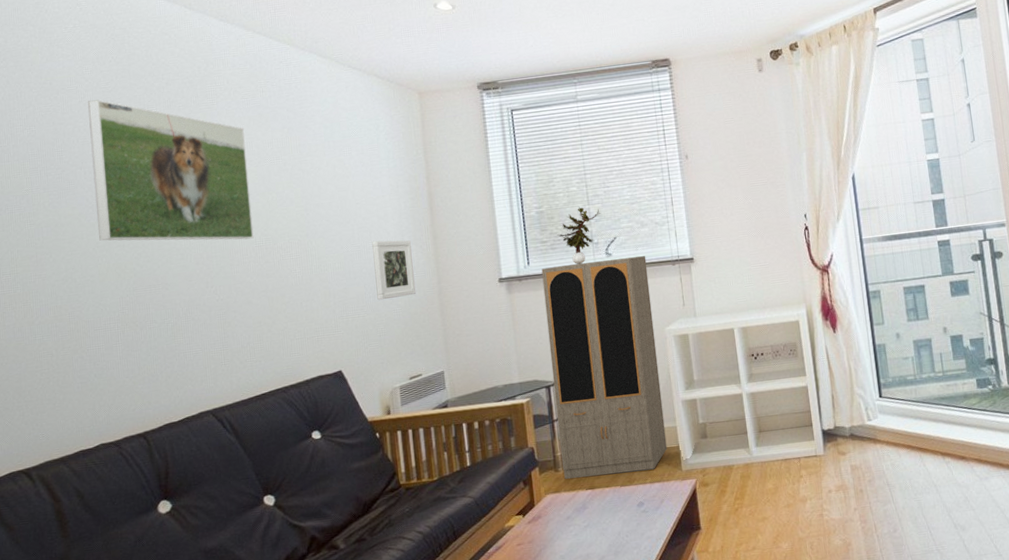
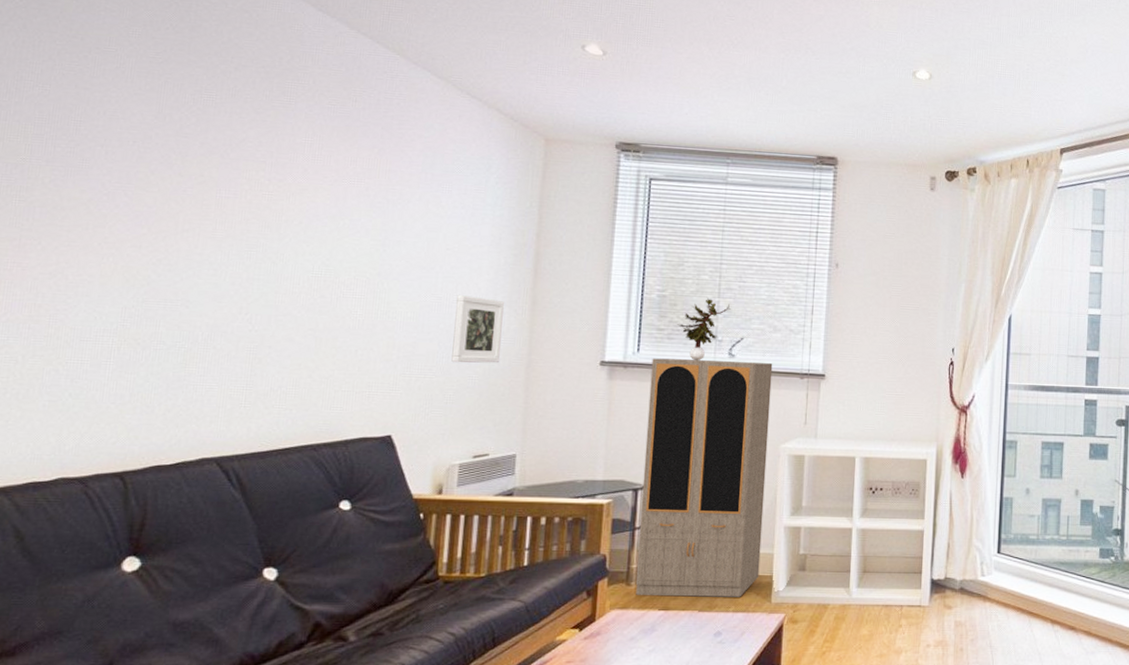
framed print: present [88,99,254,241] -> none [109,69,325,267]

